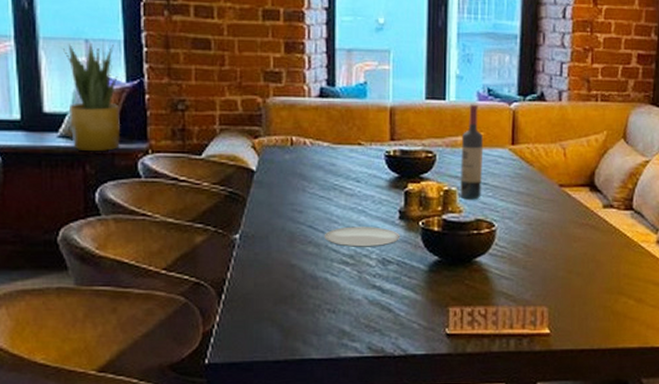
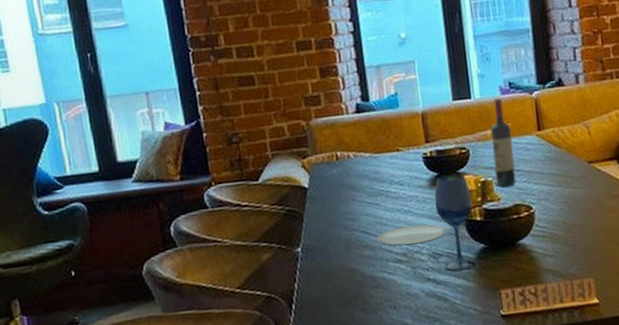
planter: present [63,41,121,152] -> none [128,92,187,192]
wineglass: none [392,178,432,282] -> present [434,174,476,271]

